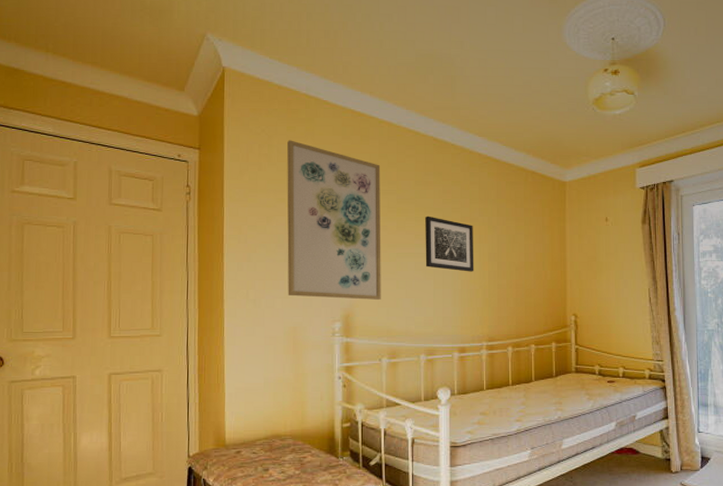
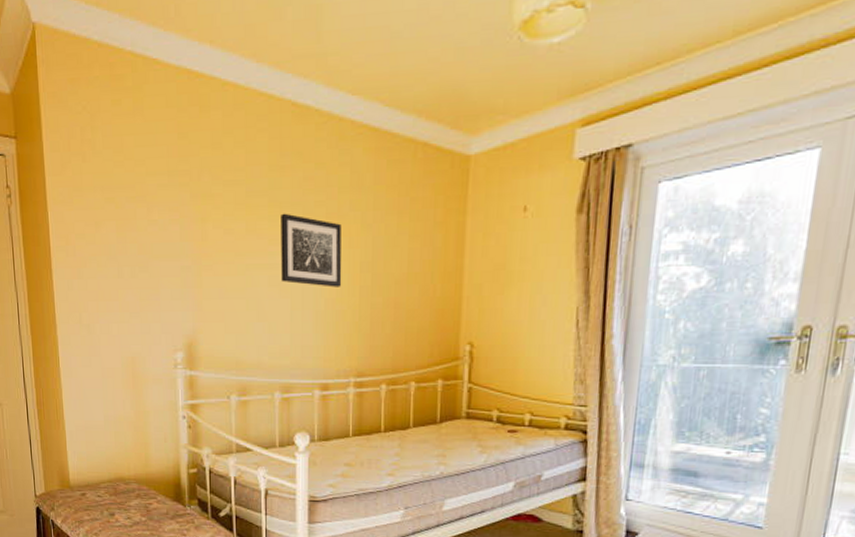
wall art: present [287,140,381,301] -> none [113,118,228,325]

